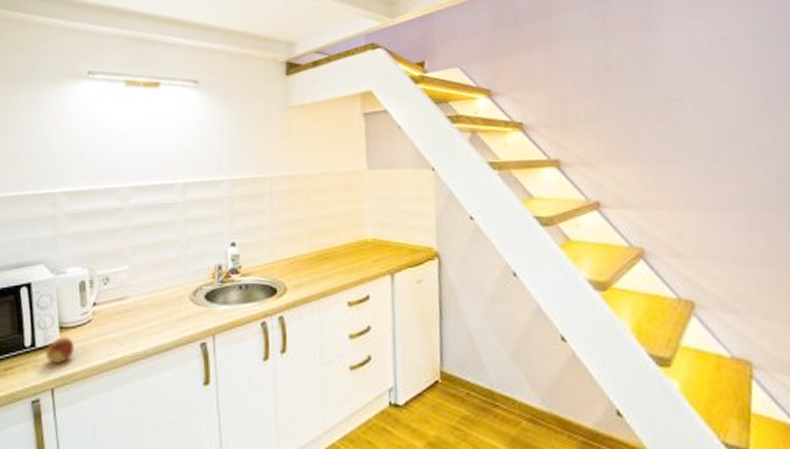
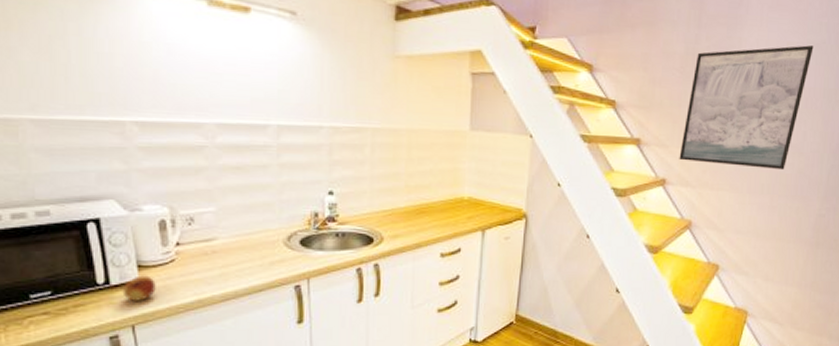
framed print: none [610,35,758,179] -> present [679,45,814,171]

